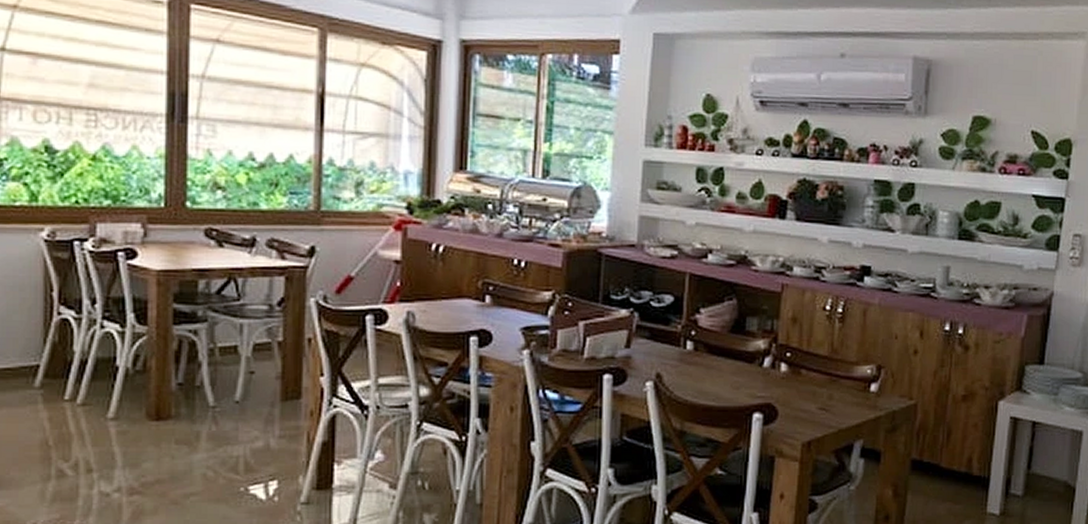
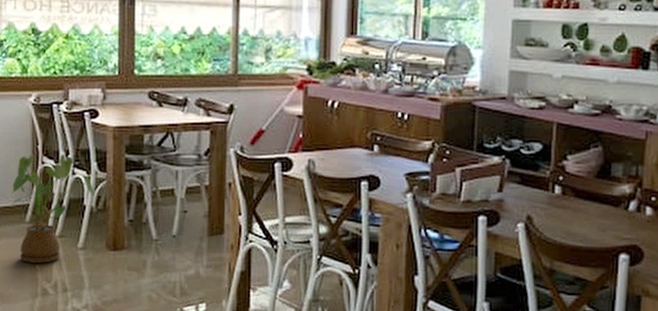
house plant: none [14,303,130,438] -> present [11,154,94,263]

